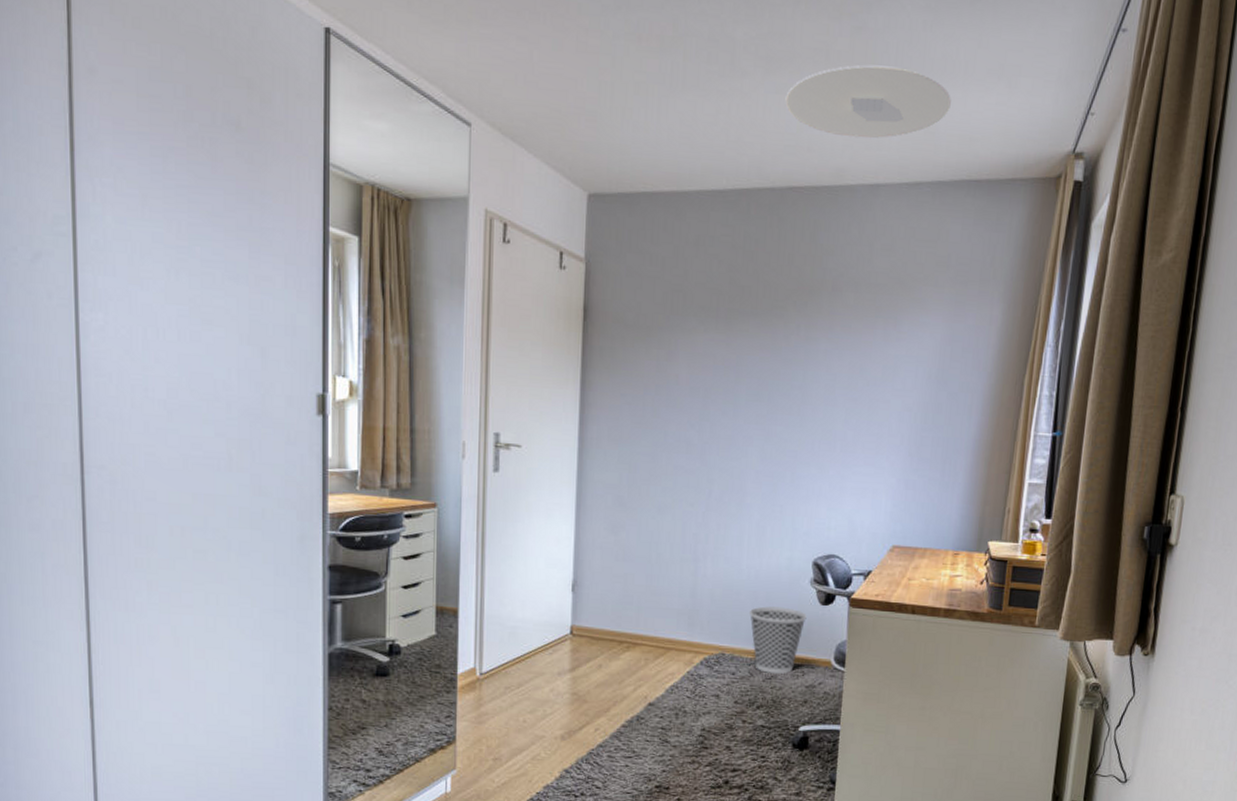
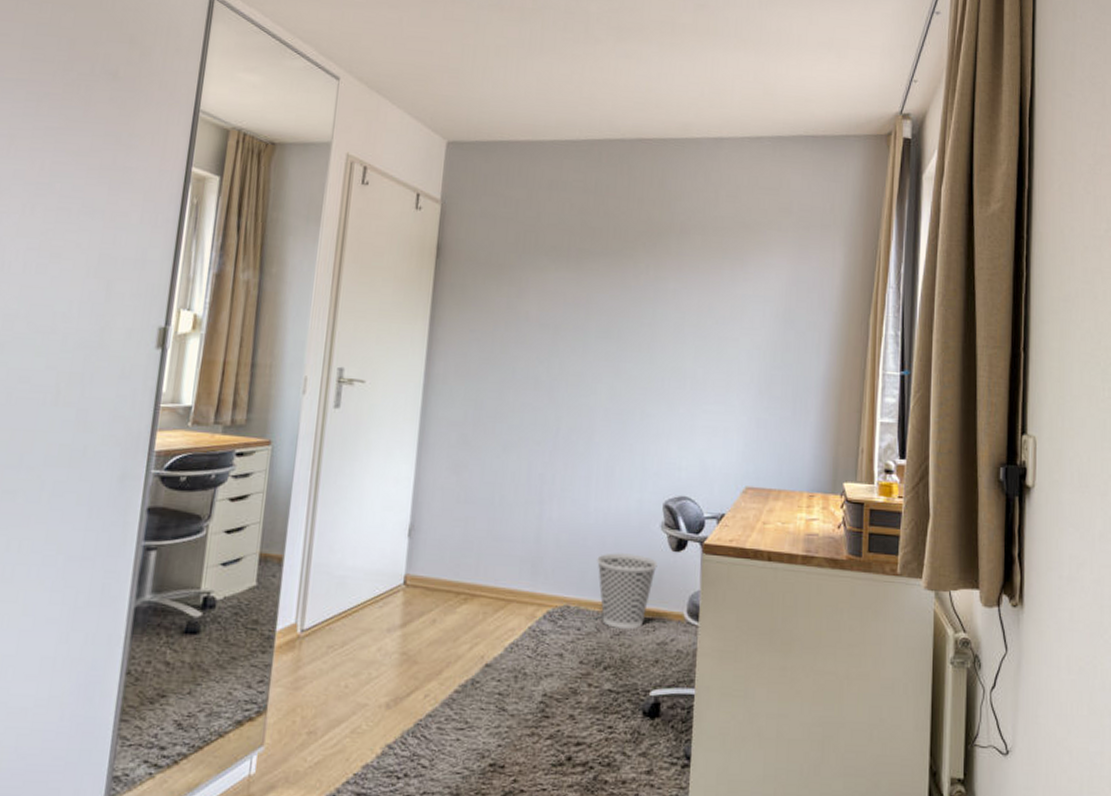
ceiling light: present [785,65,951,139] -> none [635,36,787,98]

